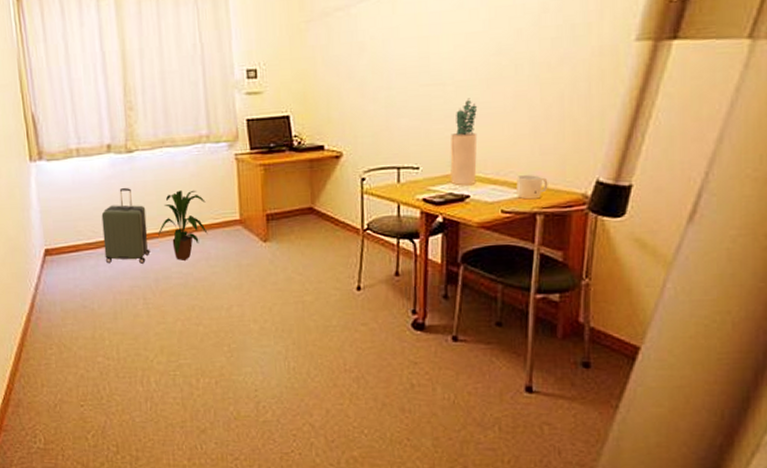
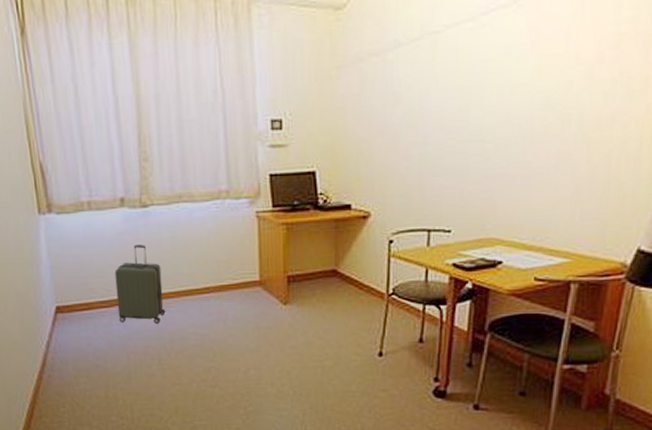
house plant: present [158,190,208,260] -> none [174,248,226,321]
vase: present [450,98,478,186] -> none [483,157,518,252]
mug: present [516,175,548,200] -> none [552,241,586,267]

